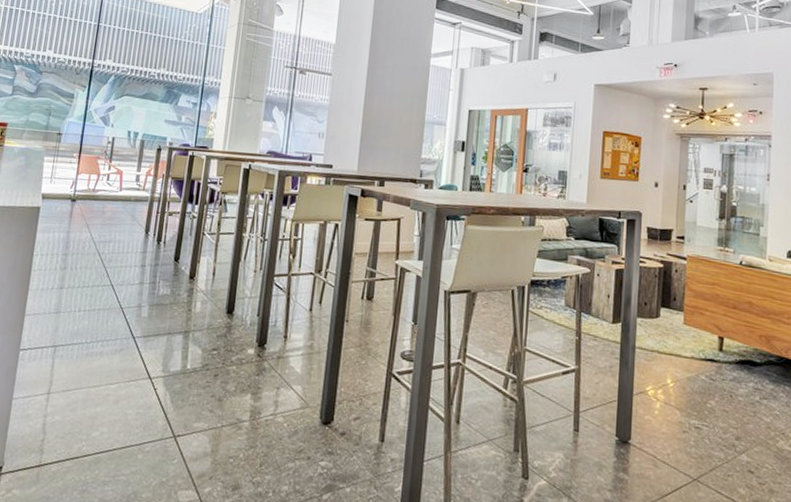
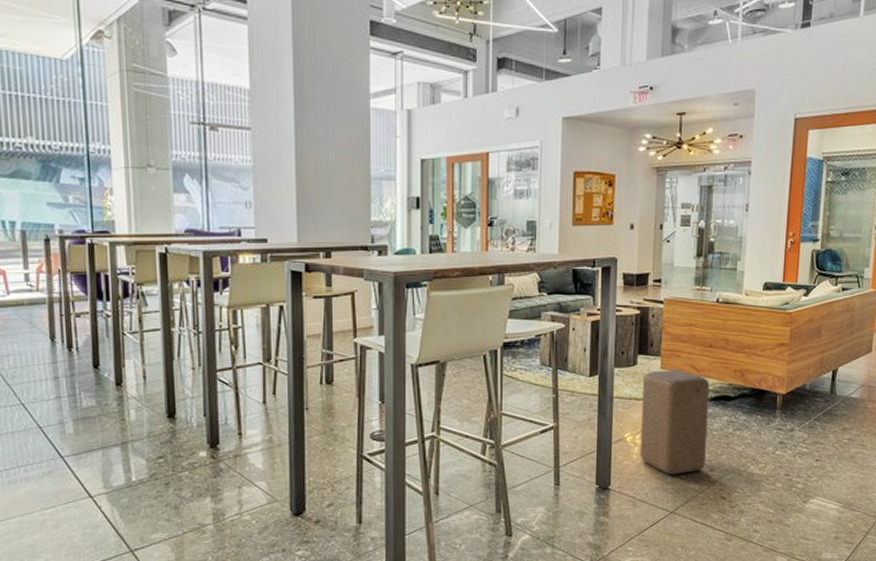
stool: none [661,325,735,439] -> present [639,369,710,475]

